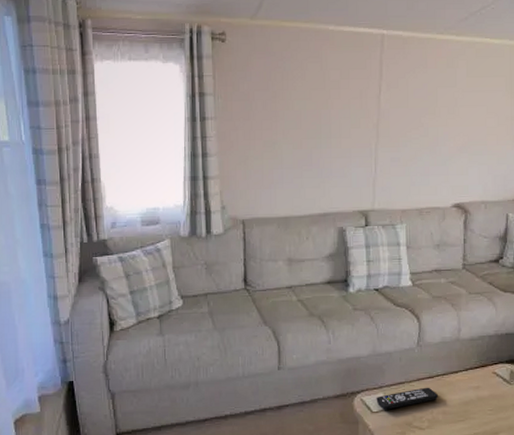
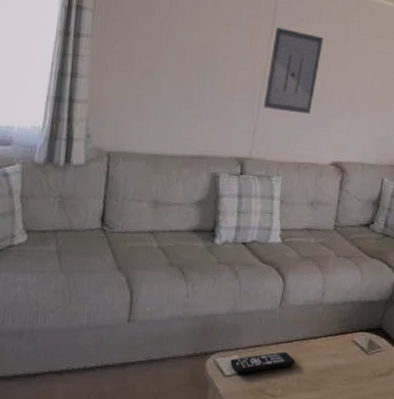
wall art: none [379,83,432,162] -> present [263,27,323,115]

